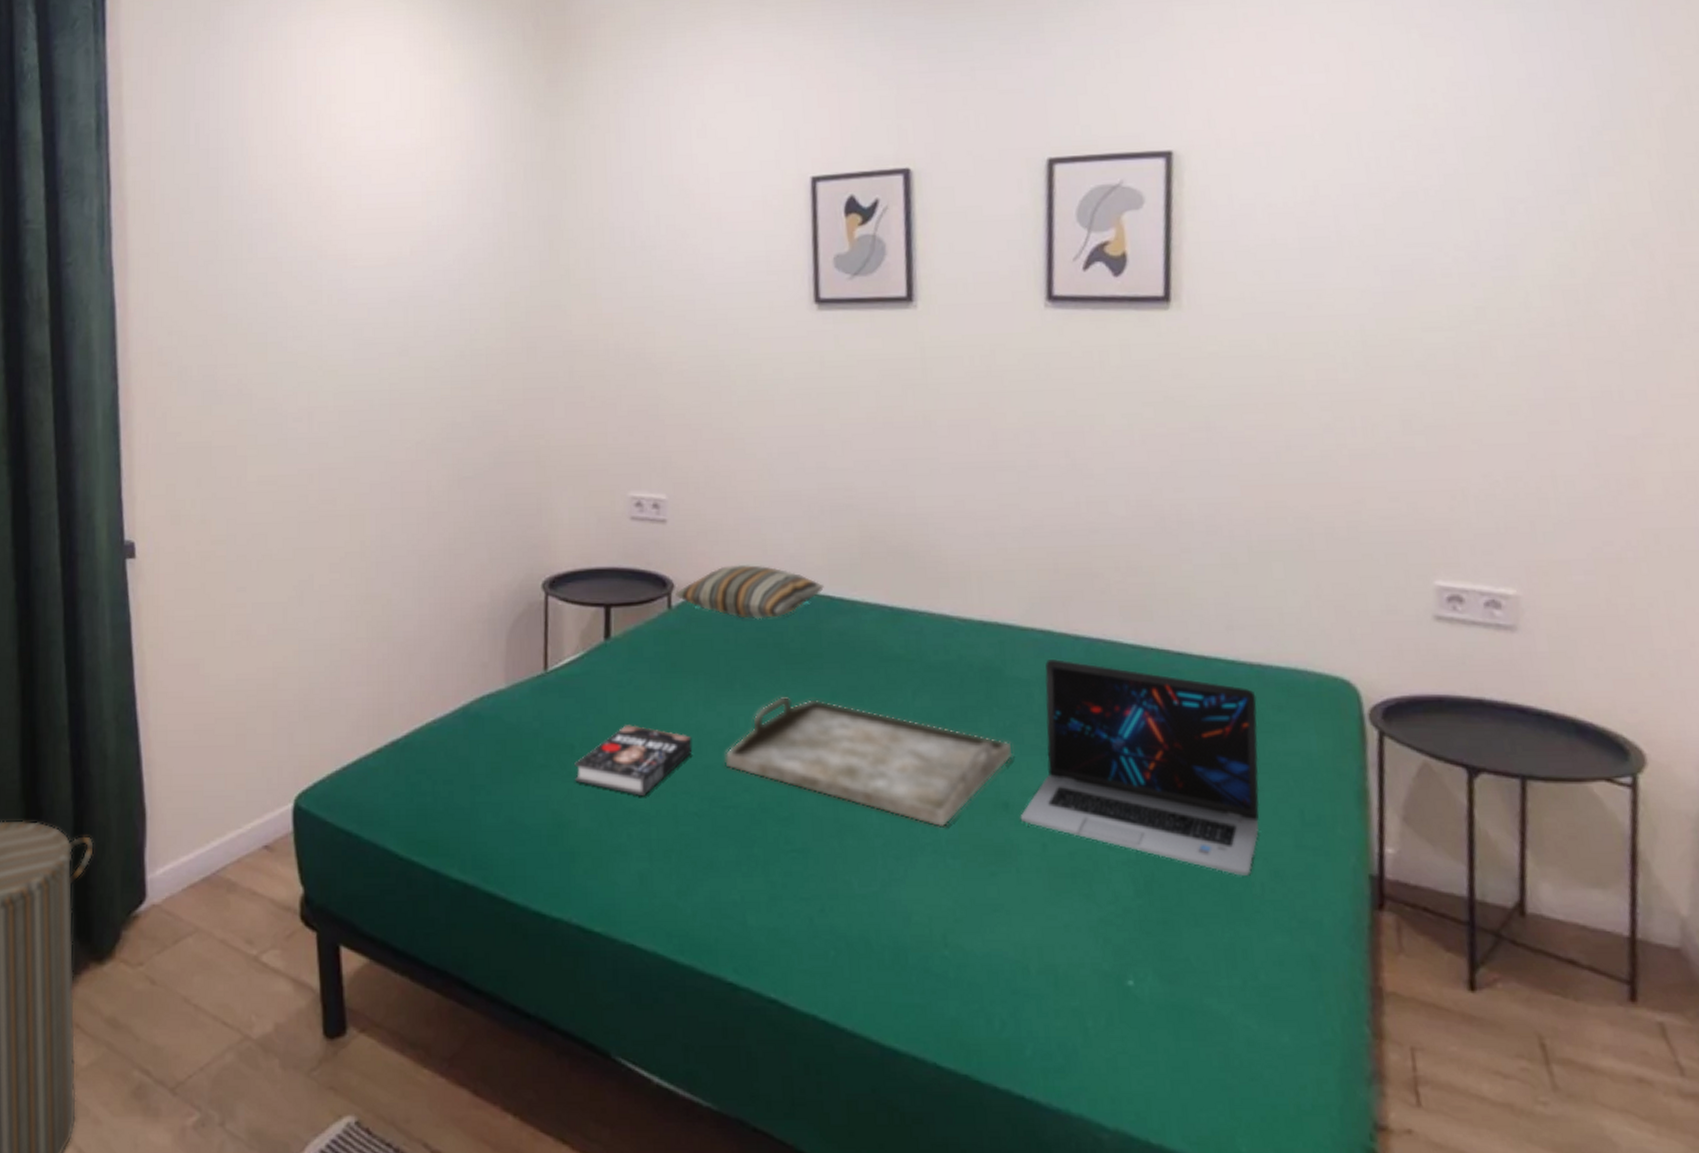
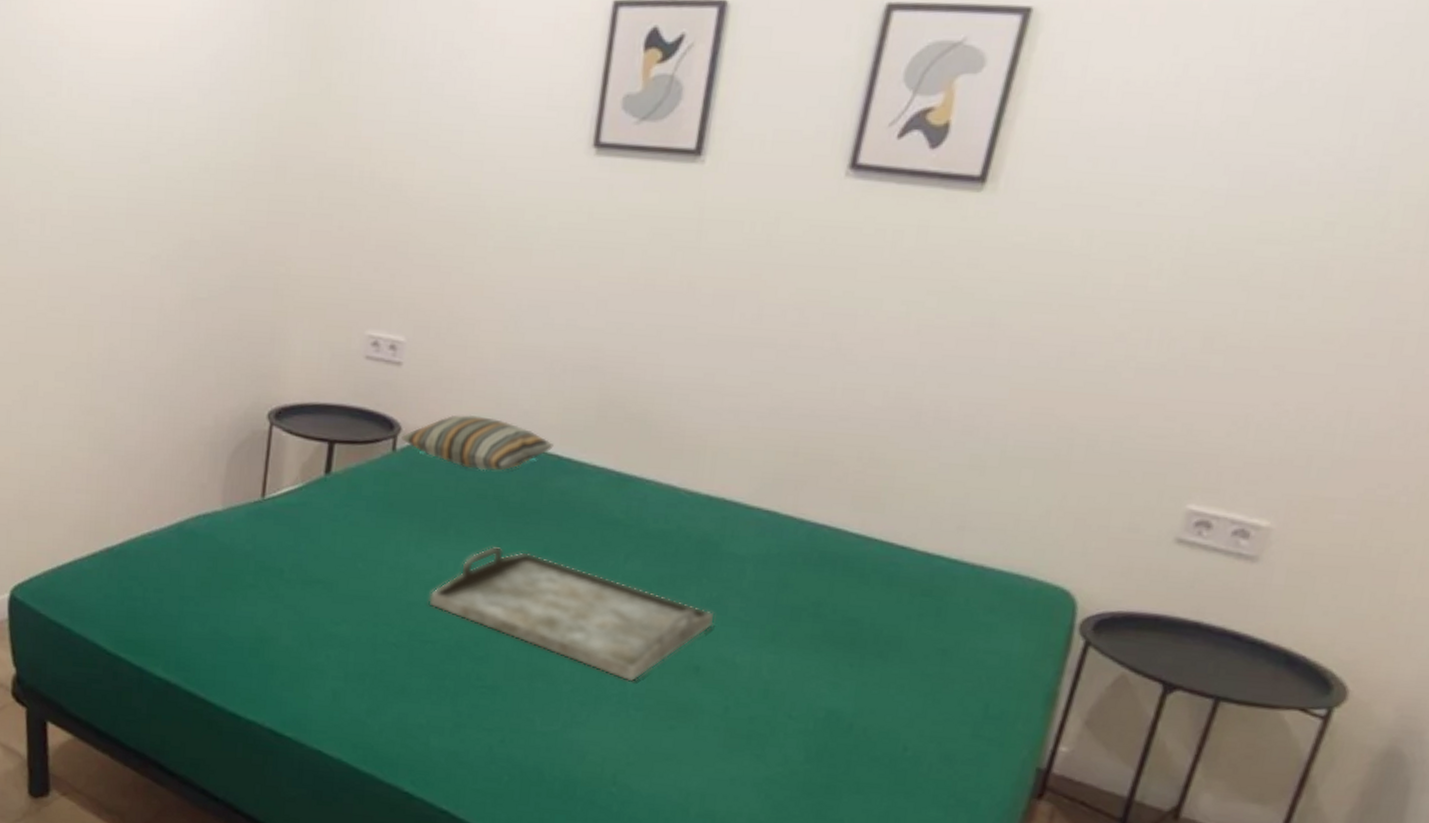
book: present [574,725,693,796] -> none [281,556,400,623]
laptop: present [1020,659,1260,876] -> none [708,539,971,756]

